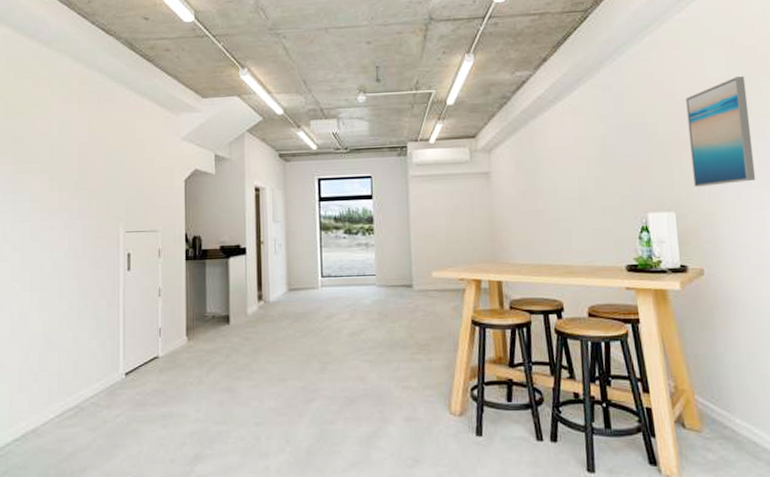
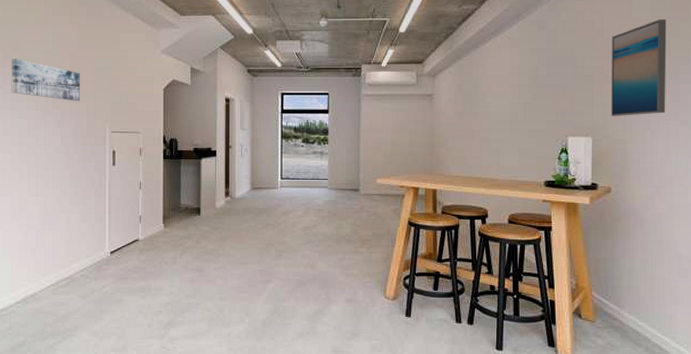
wall art: none [12,154,91,199] -> present [11,58,81,101]

